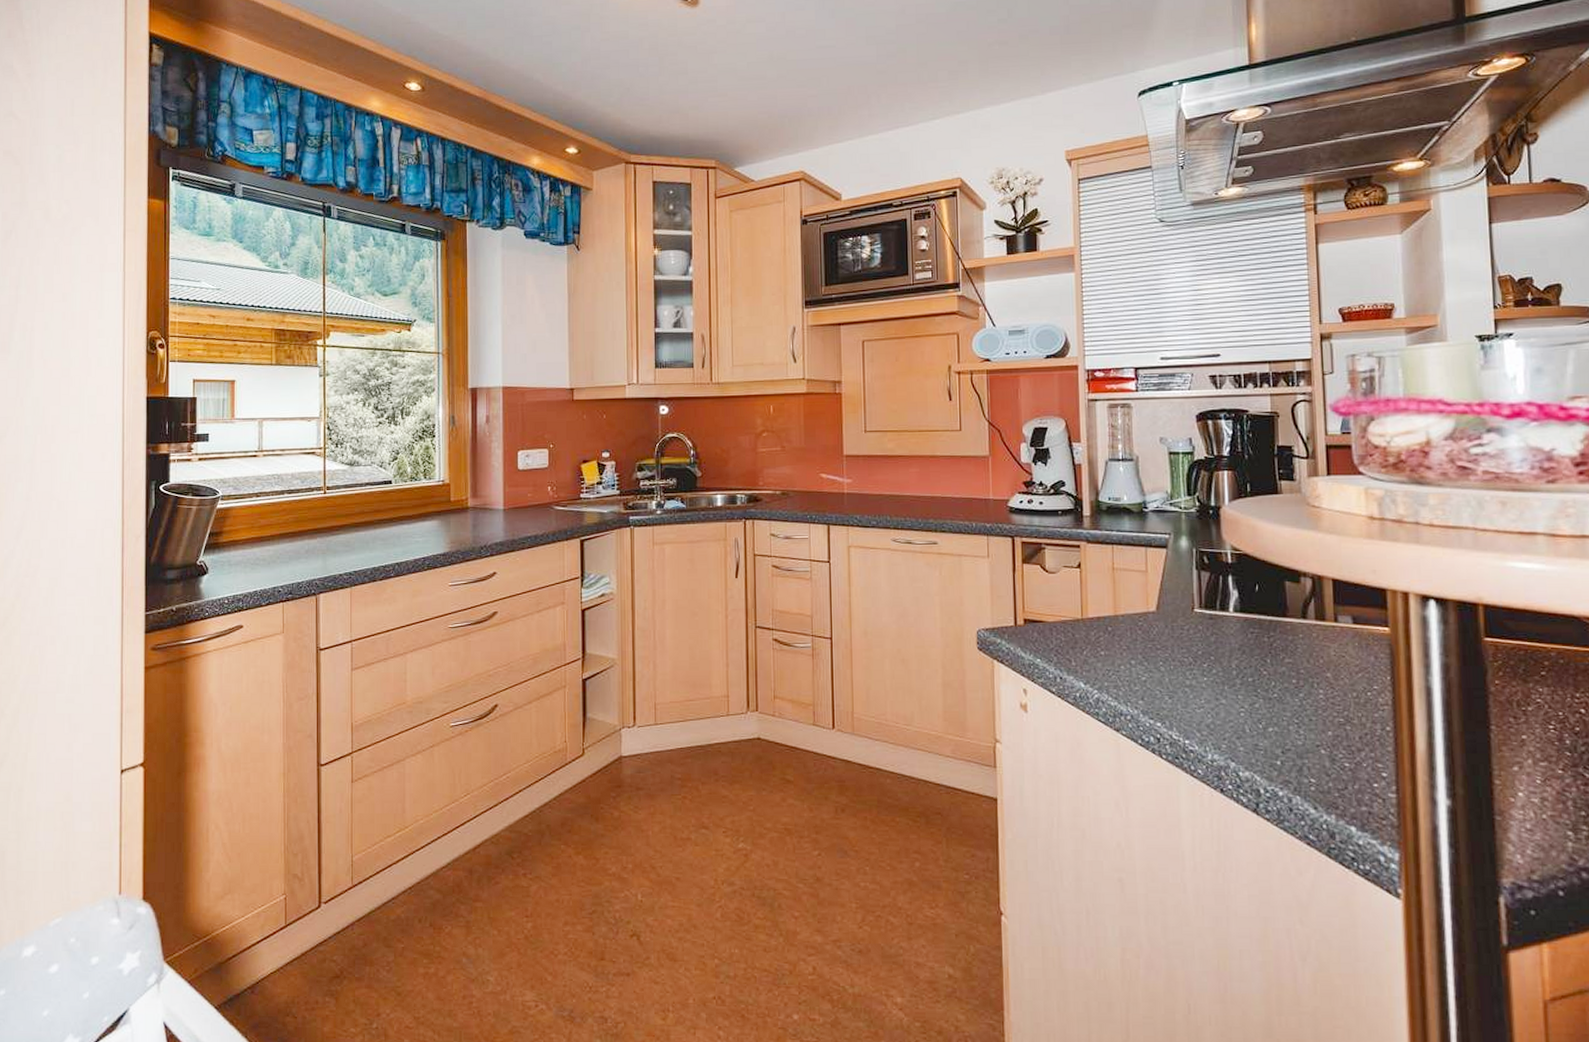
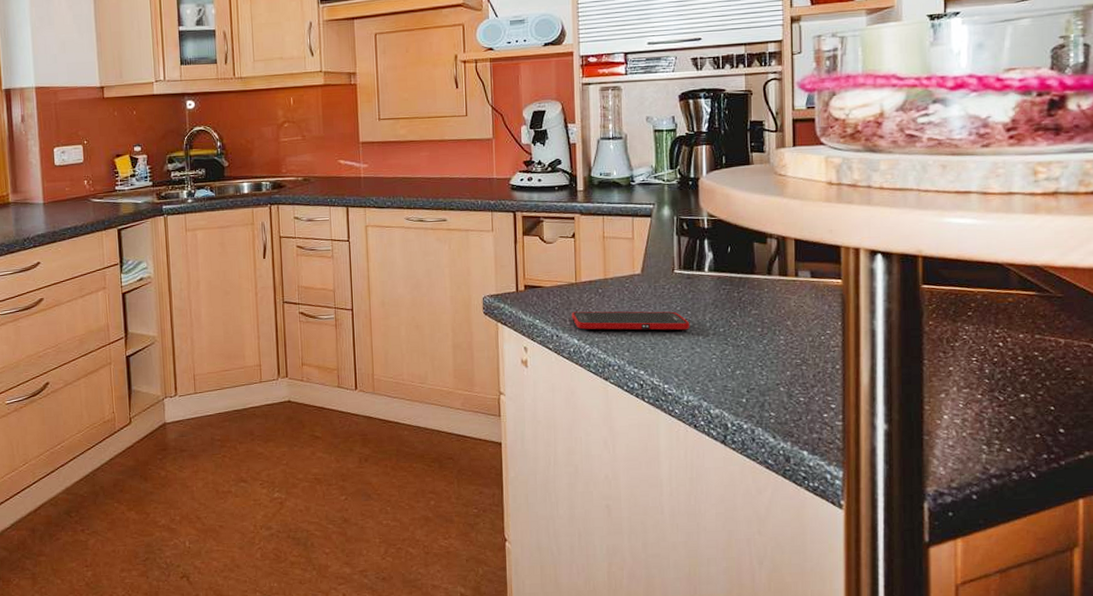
cell phone: none [1077,651,1214,678] -> present [572,311,690,331]

